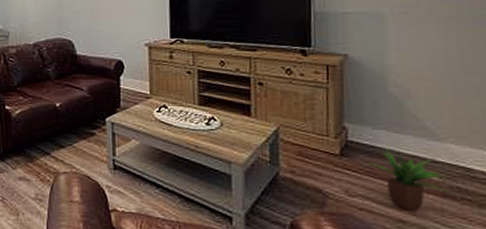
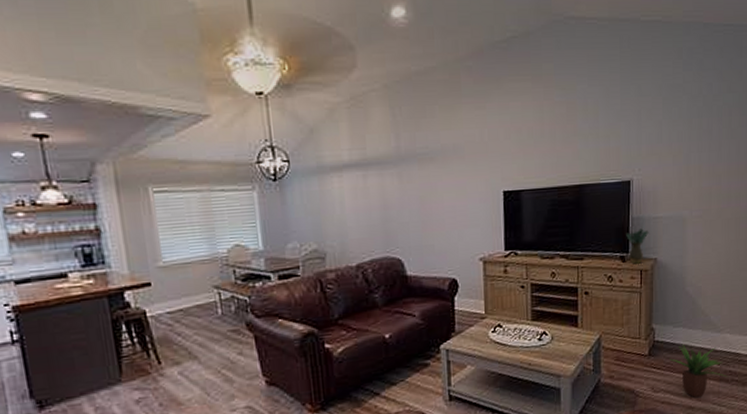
vase: none [307,23,336,59] -> present [626,228,649,265]

